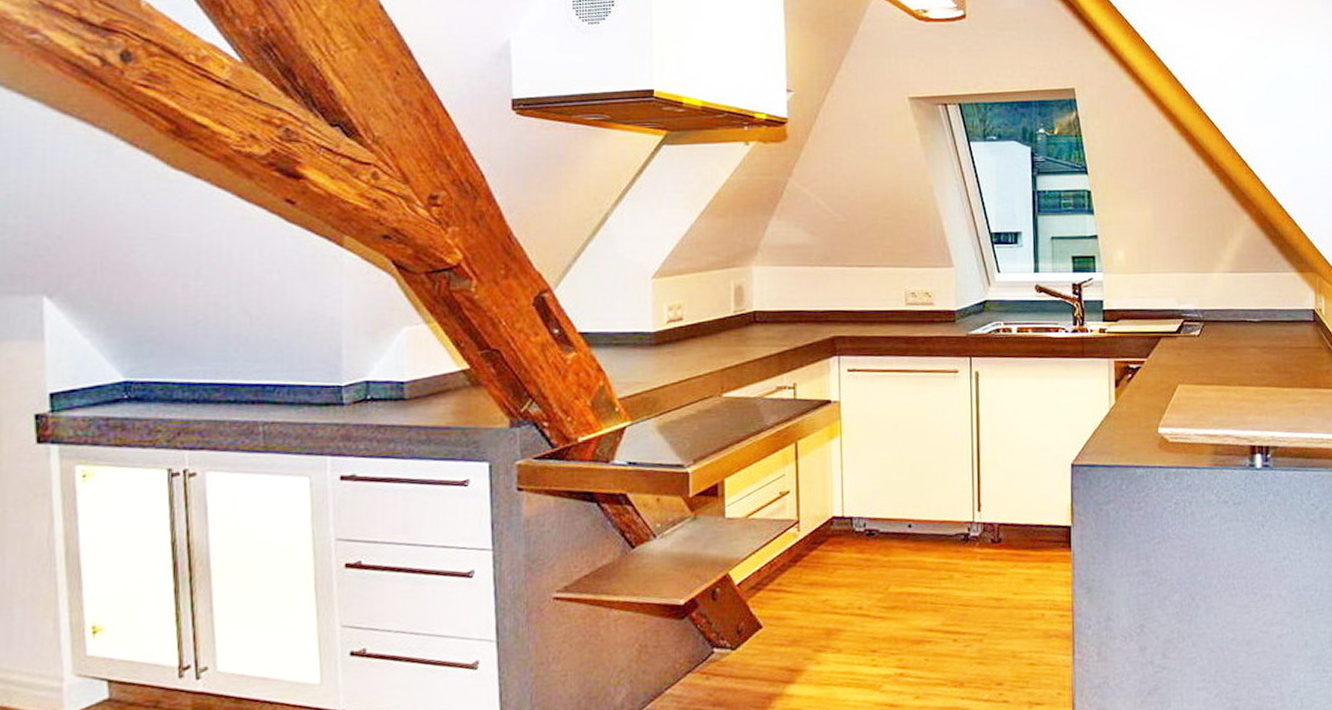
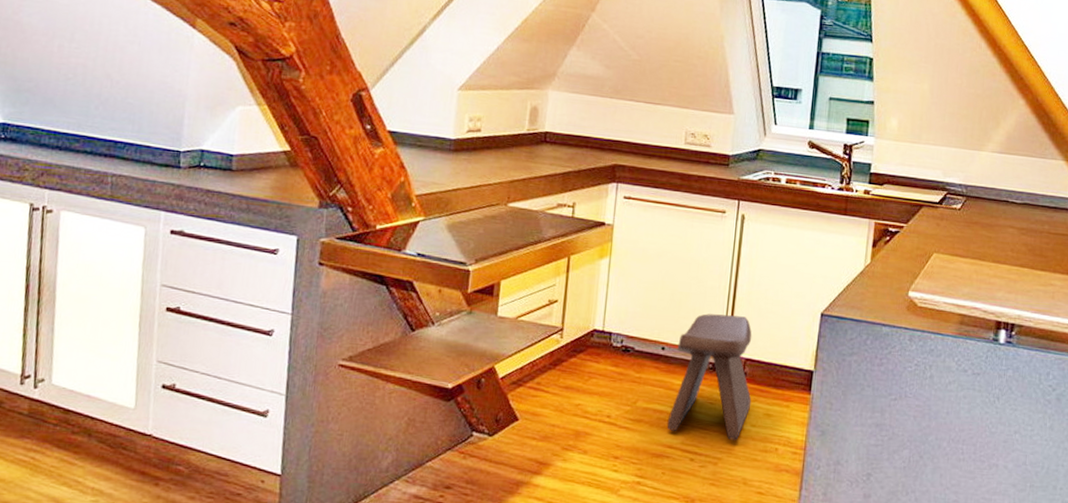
stool: none [924,479,1011,613] -> present [667,313,752,440]

